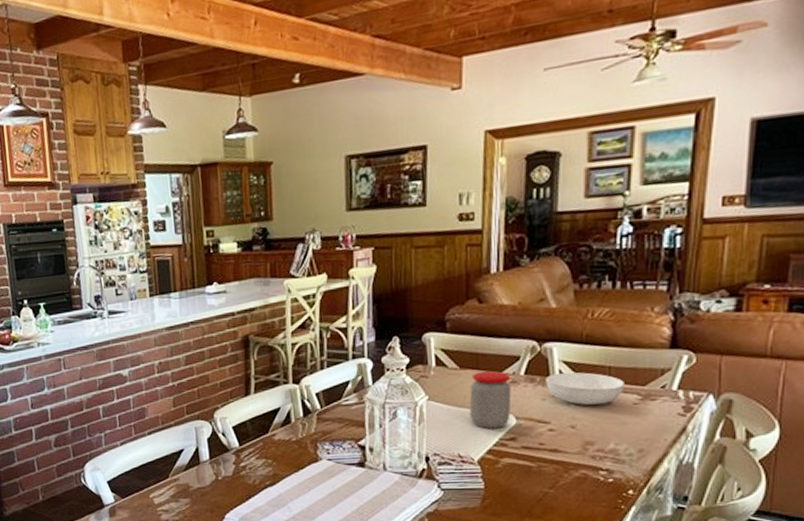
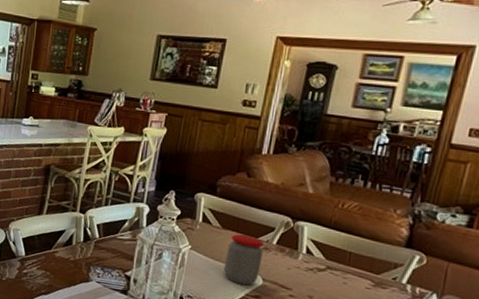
serving bowl: present [545,372,624,406] -> none [293,248,361,283]

